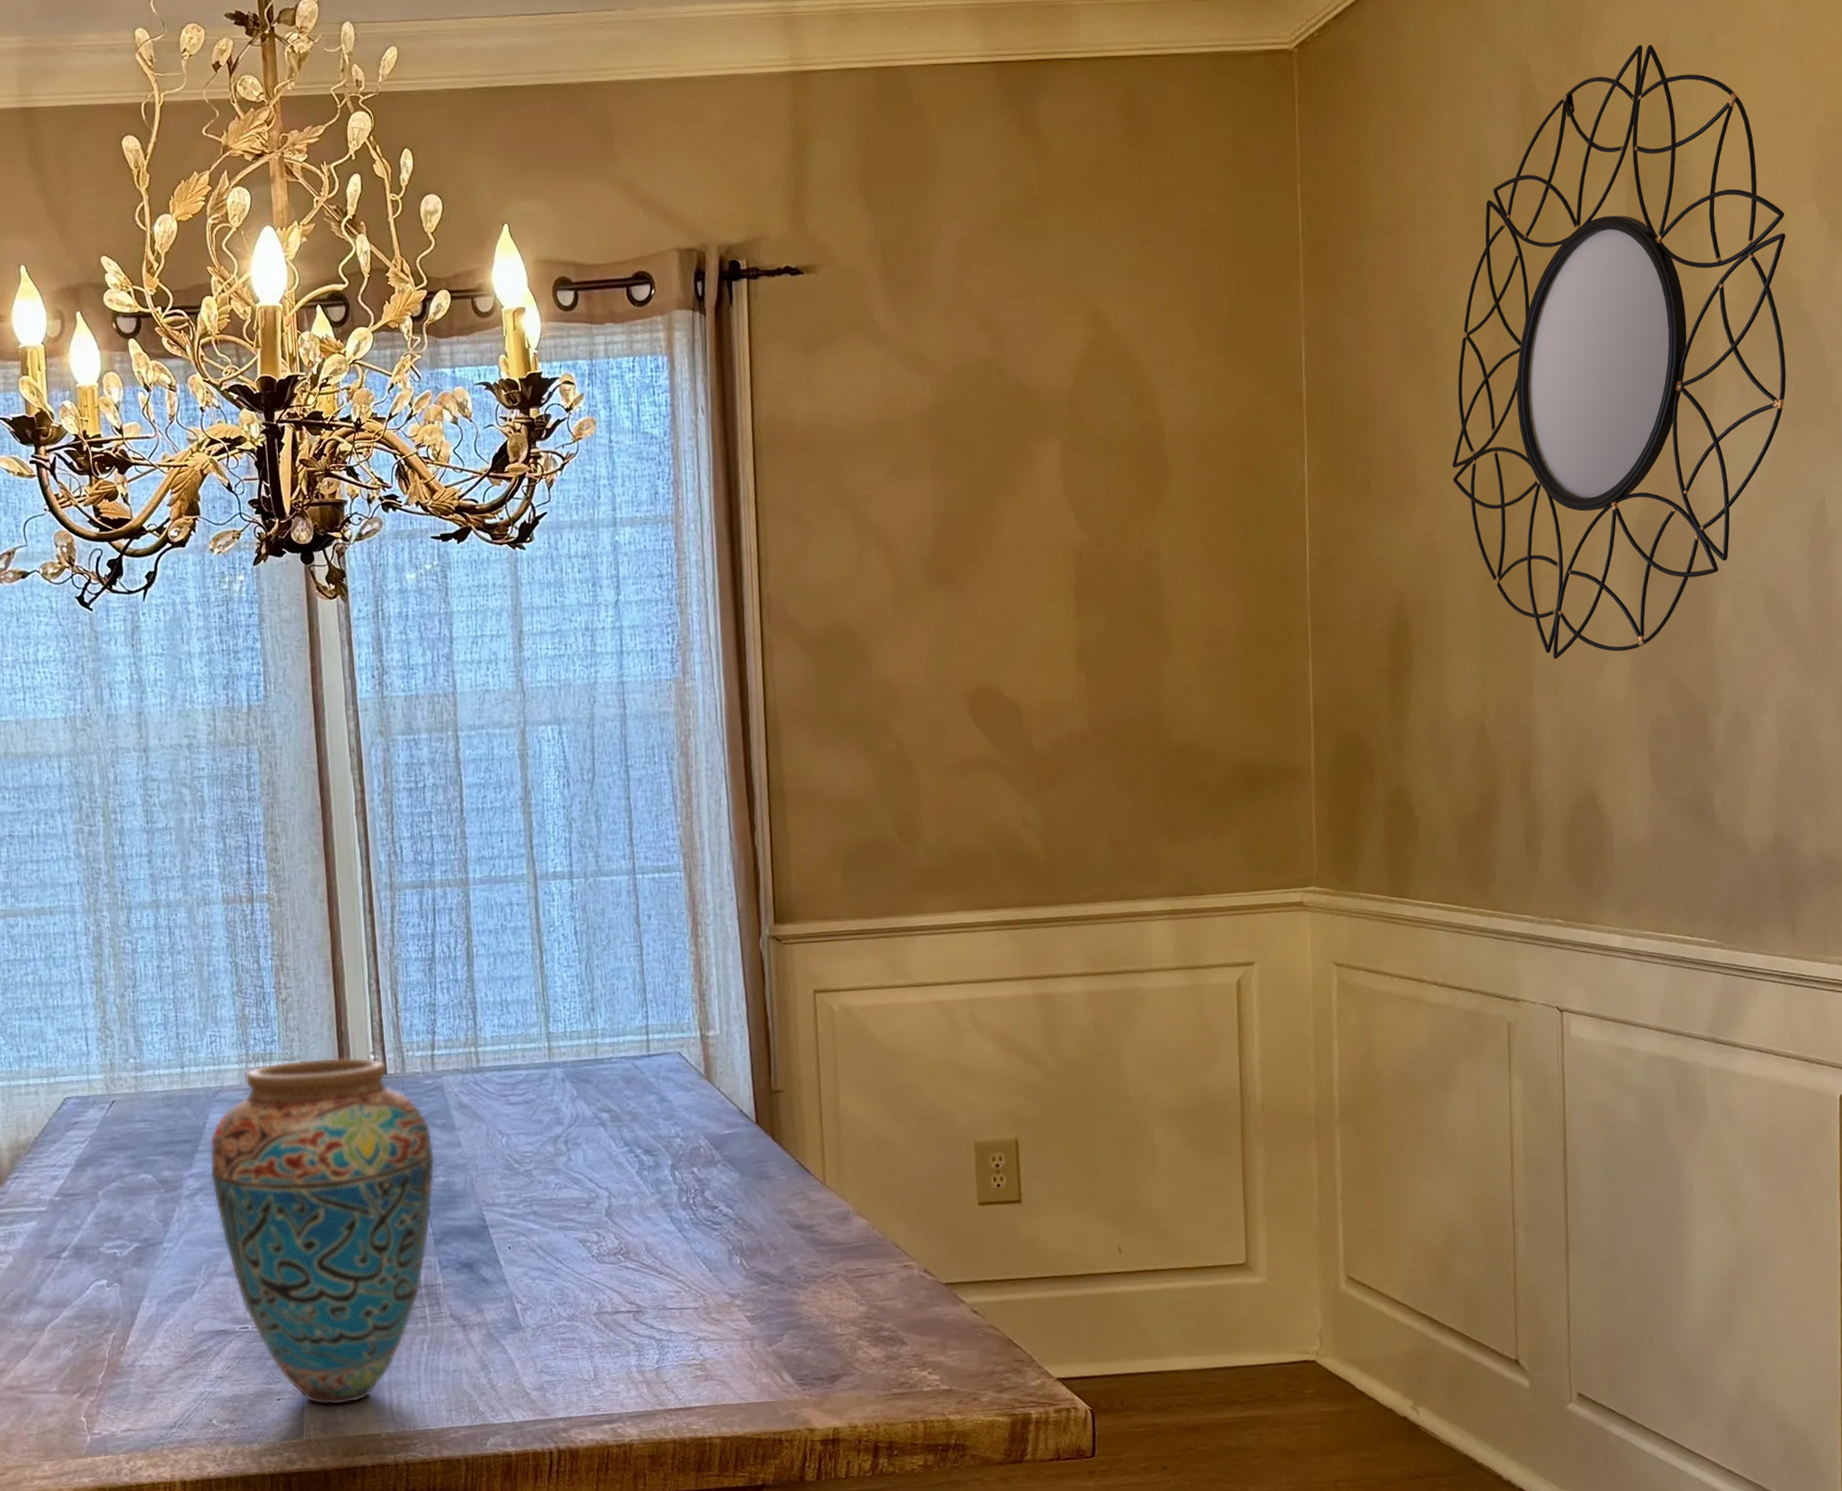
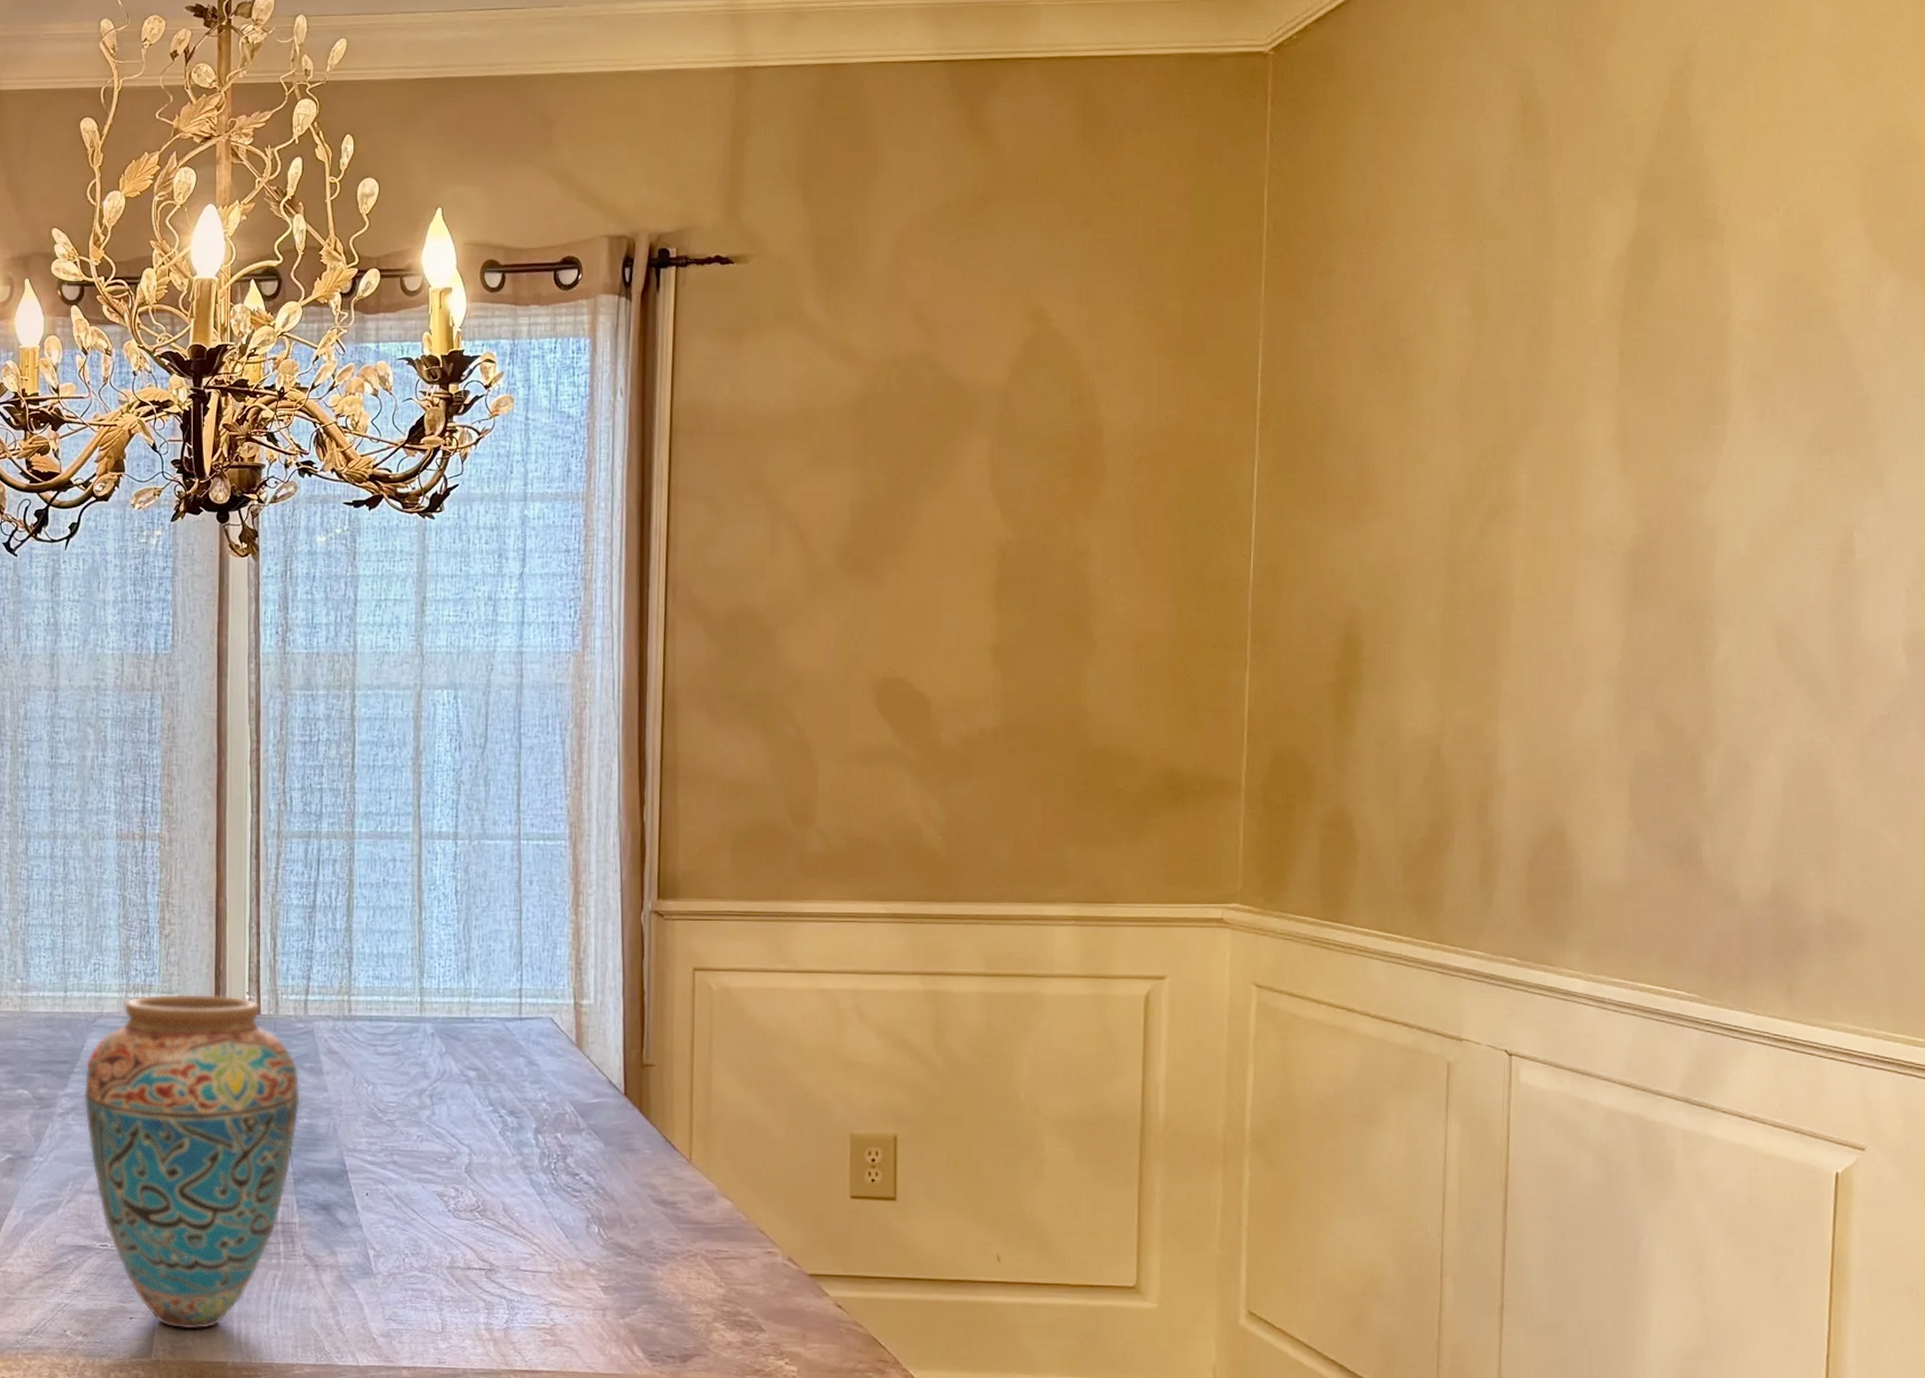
home mirror: present [1452,44,1787,660] -> none [1419,51,1822,686]

